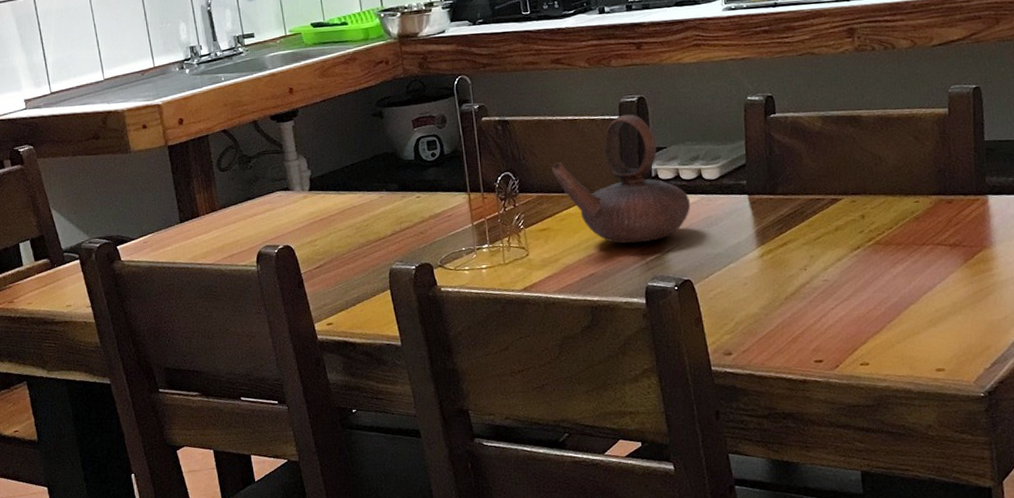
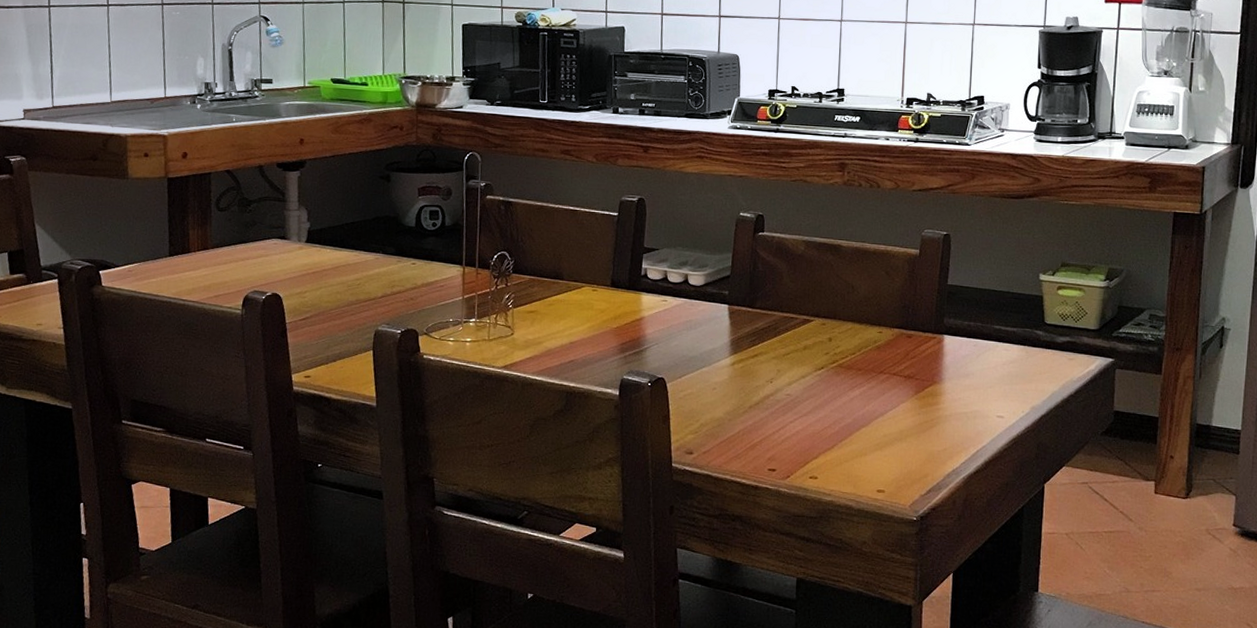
teapot: present [551,114,691,244] -> none [546,212,674,337]

